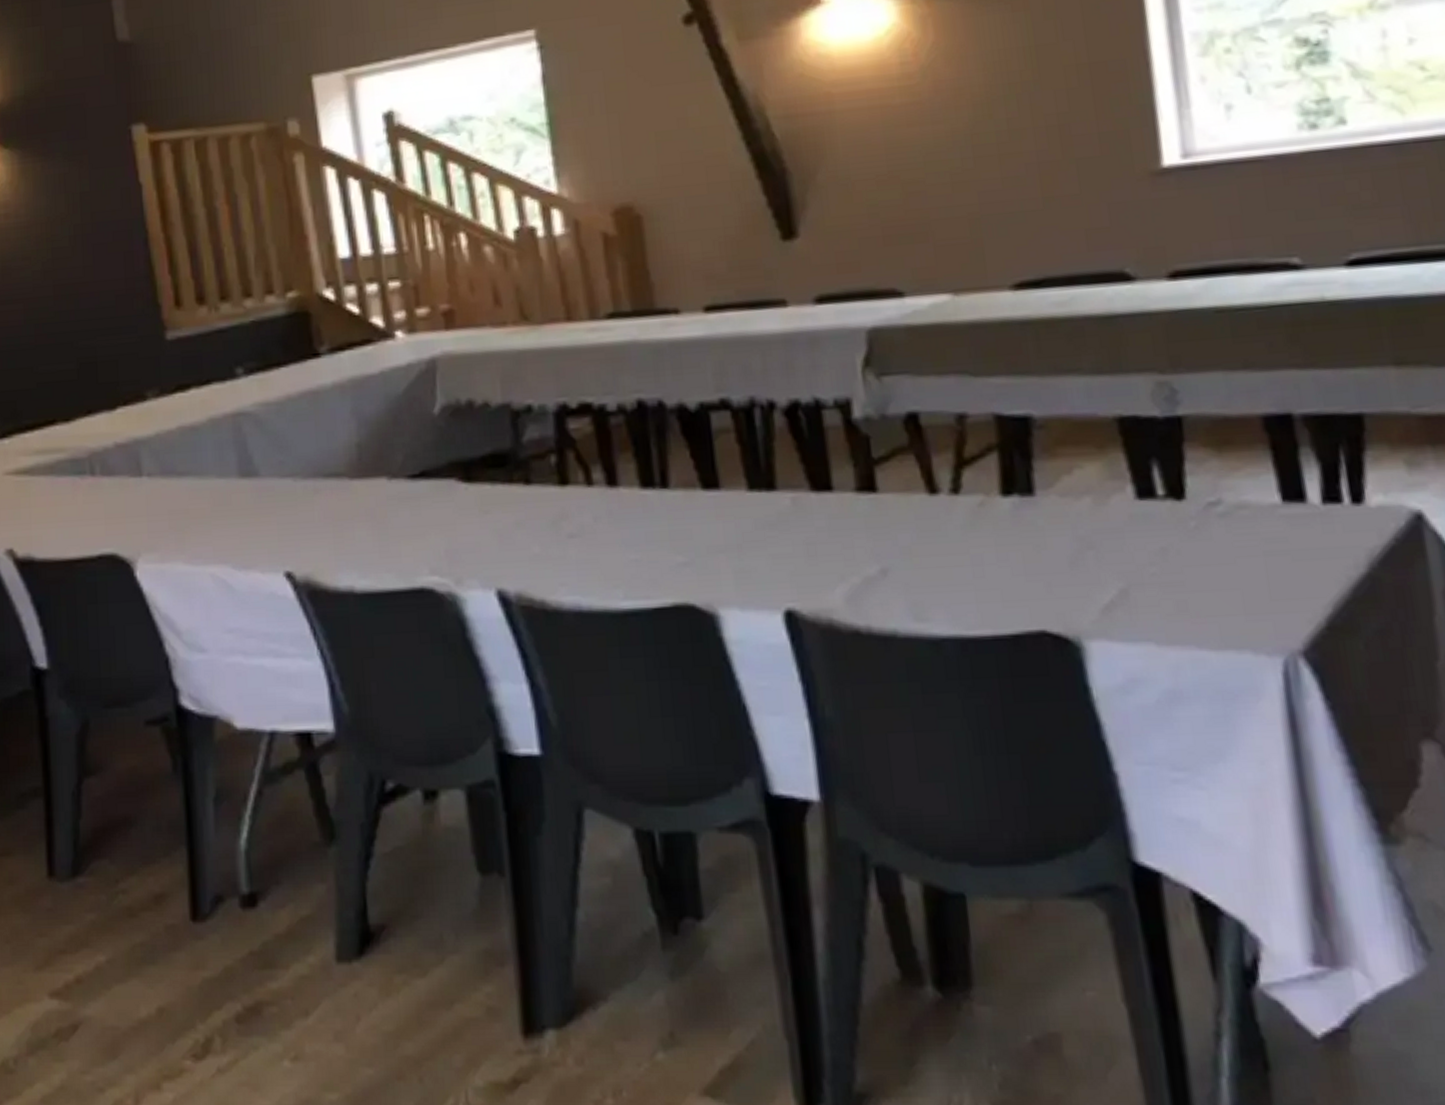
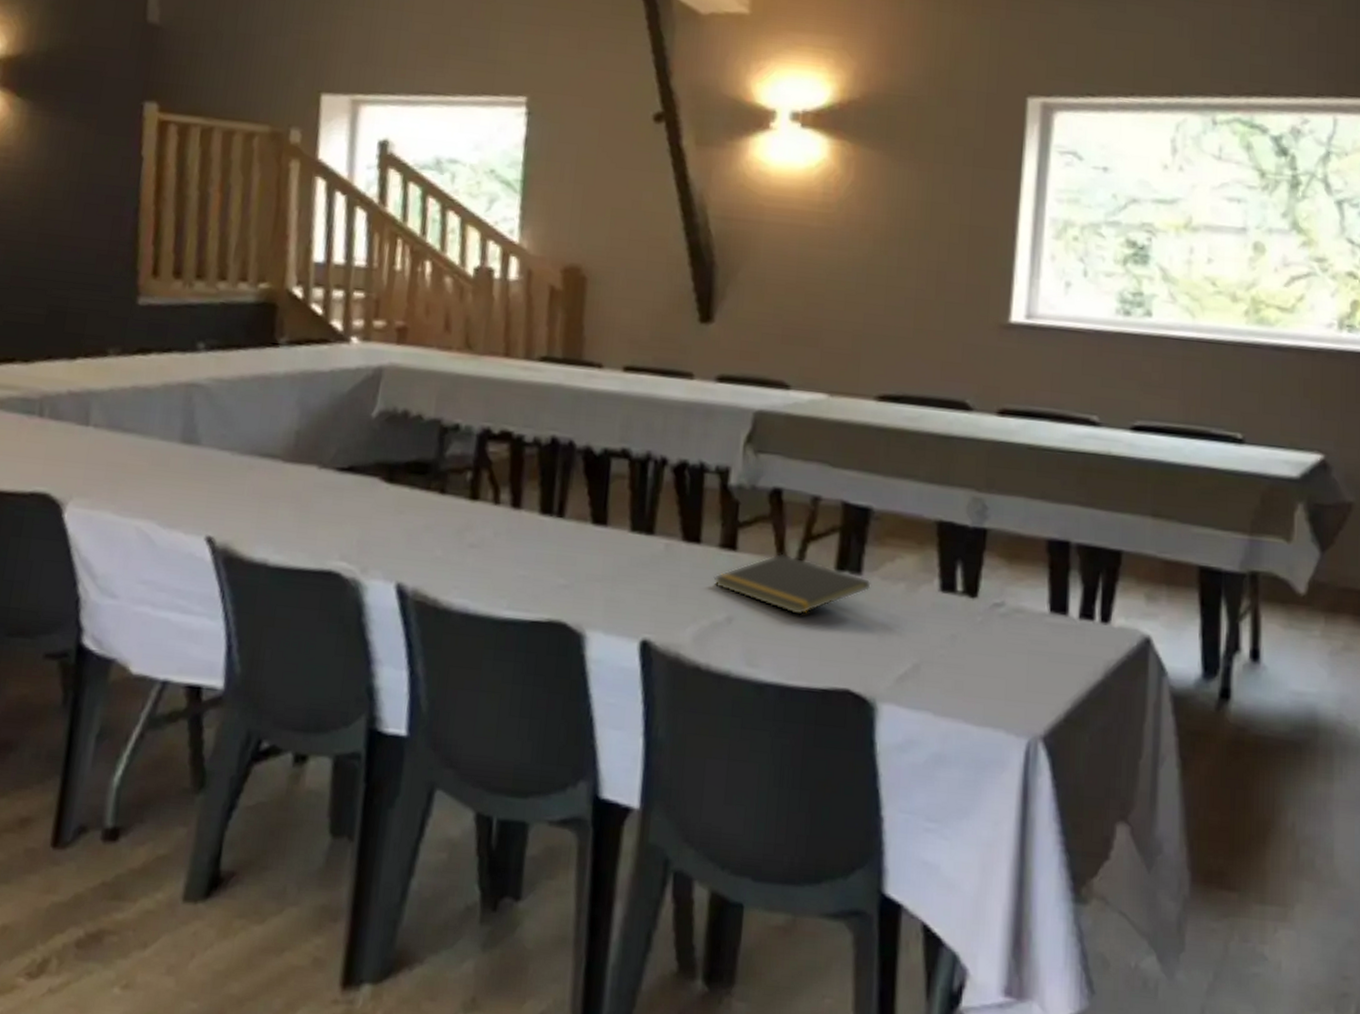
notepad: none [855,486,1049,555] -> present [713,553,871,616]

